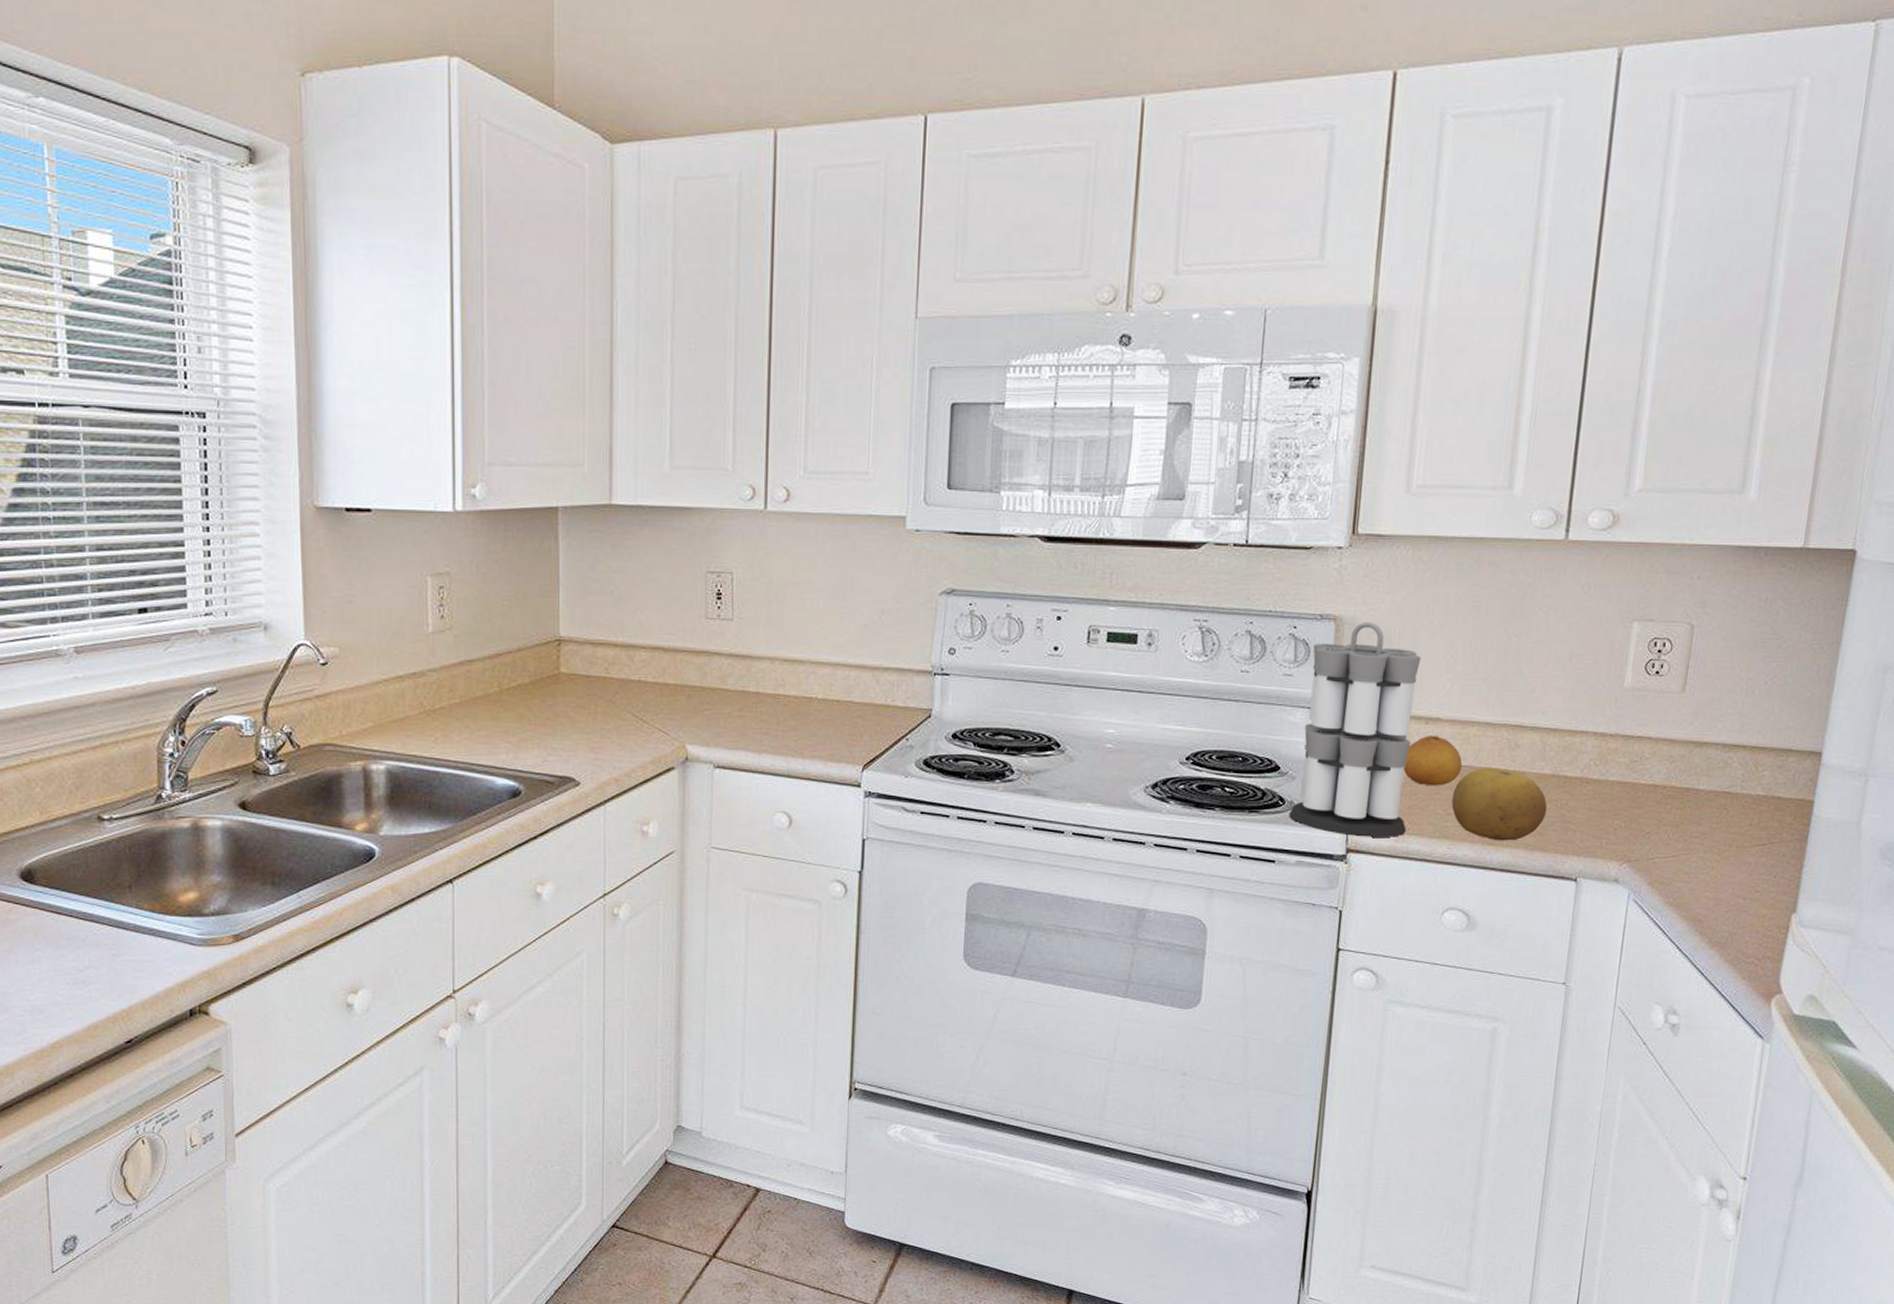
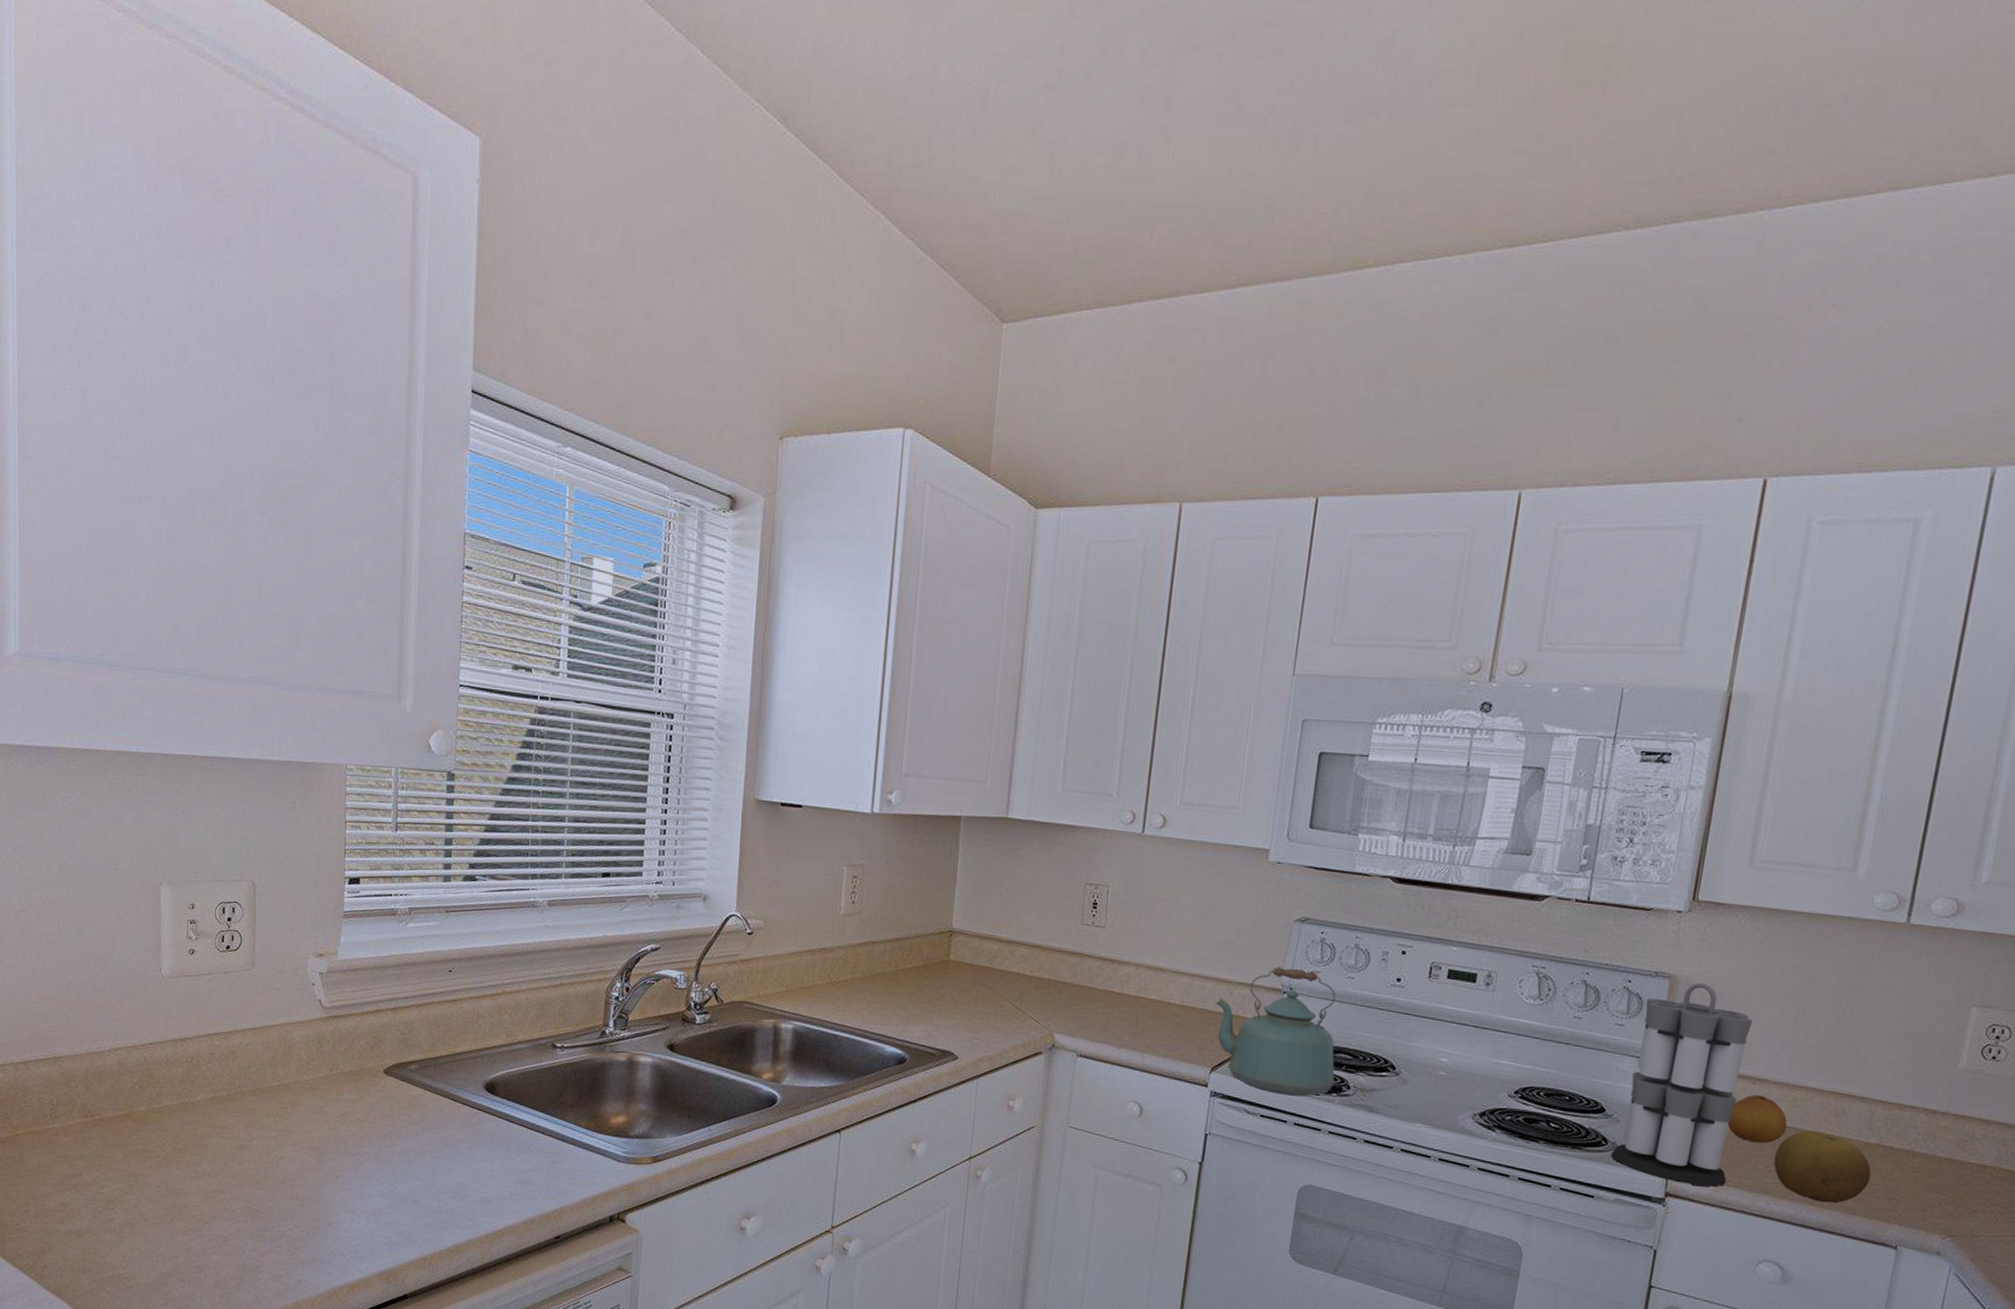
kettle: none [862,646,996,788] -> present [1216,966,1336,1097]

